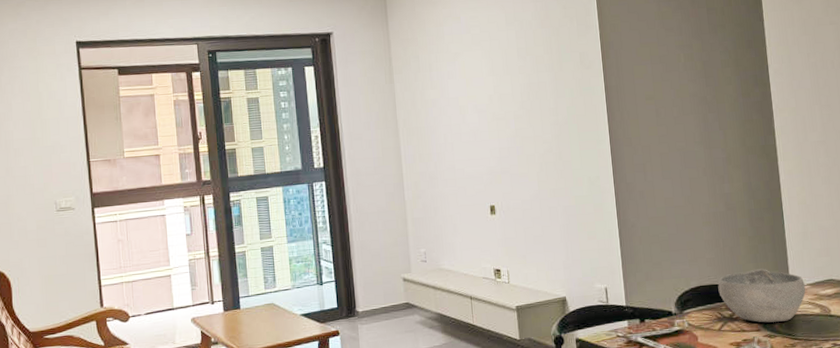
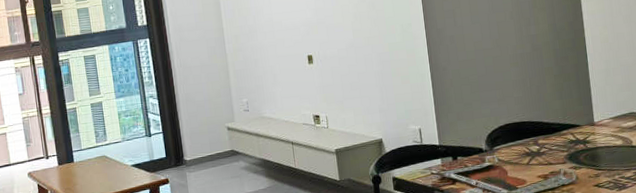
bowl: present [718,268,806,323] -> none [526,104,609,156]

